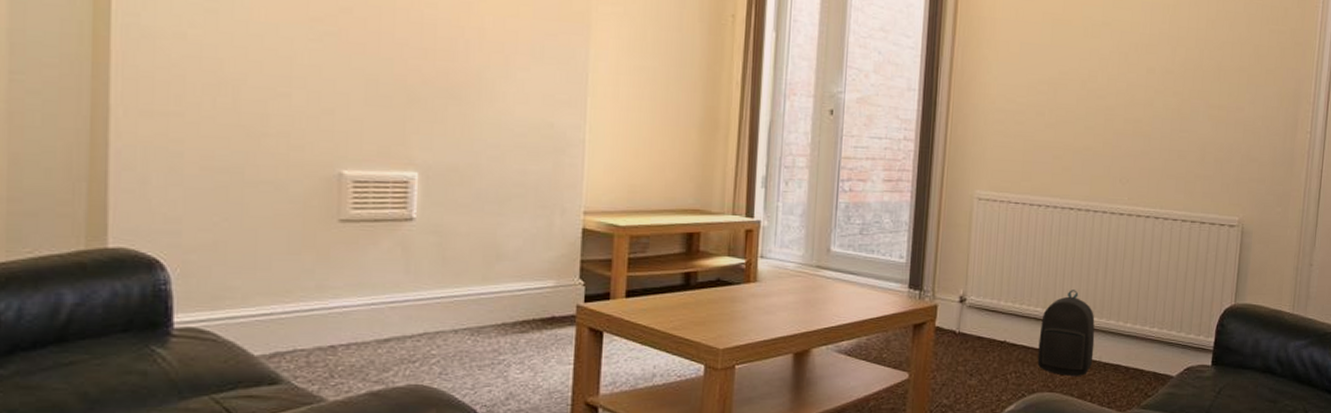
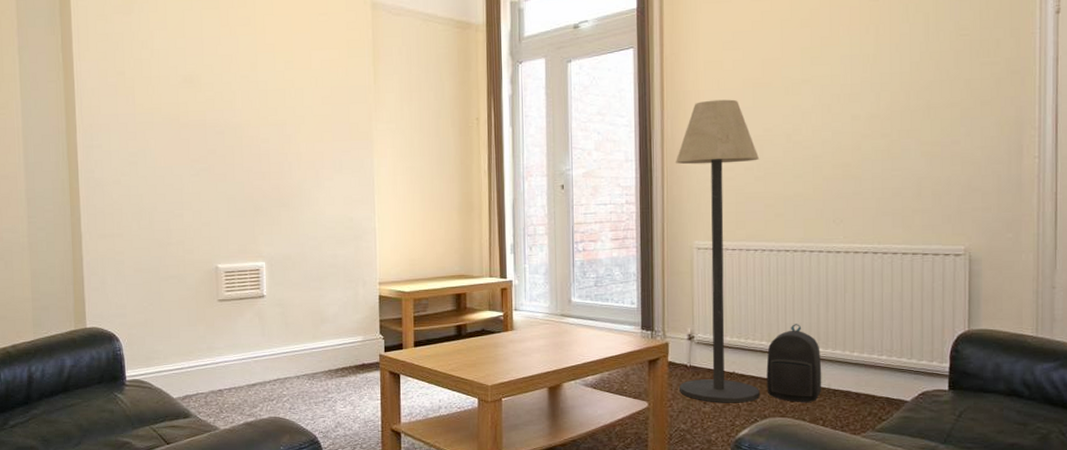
floor lamp: none [945,31,1053,376] -> present [676,99,760,403]

